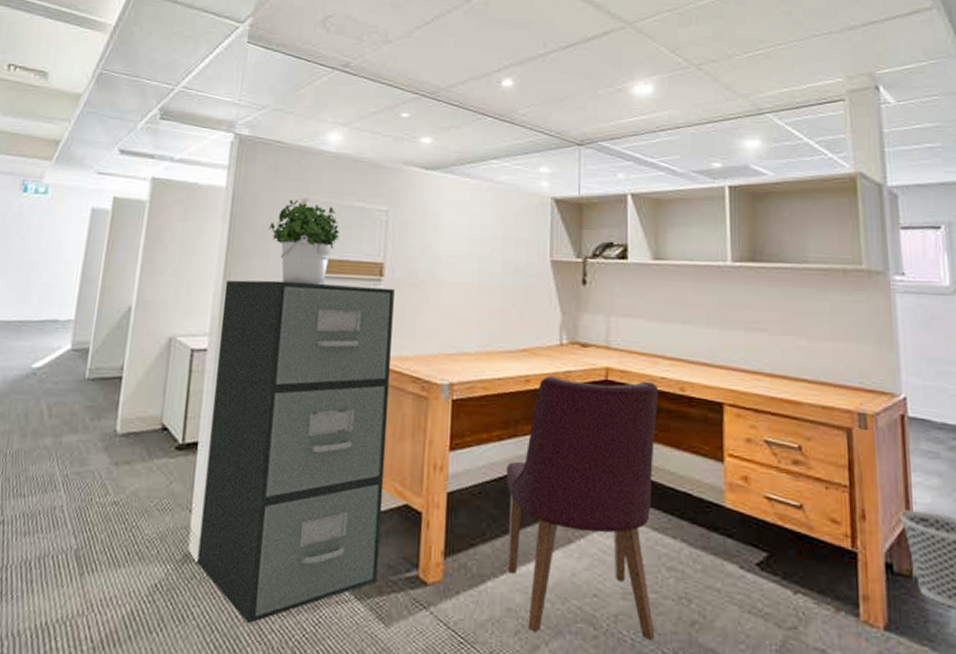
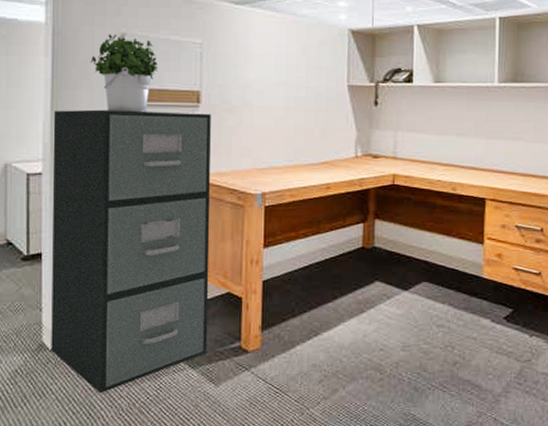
chair: present [505,375,658,641] -> none [310,182,434,380]

